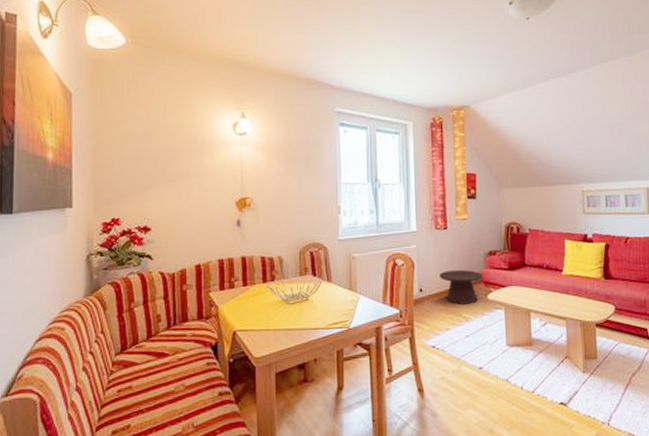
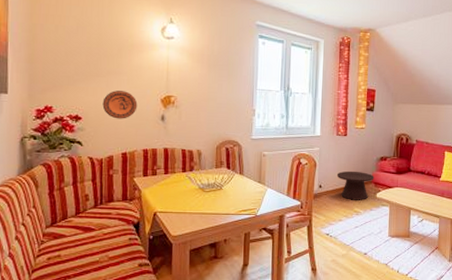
decorative plate: none [173,196,211,227] -> present [102,90,138,119]

